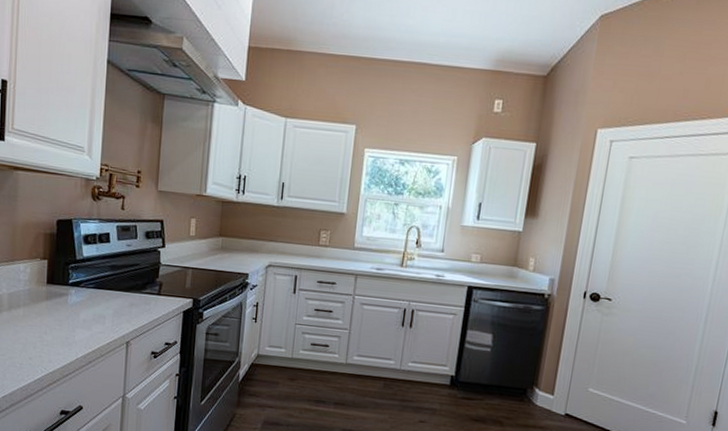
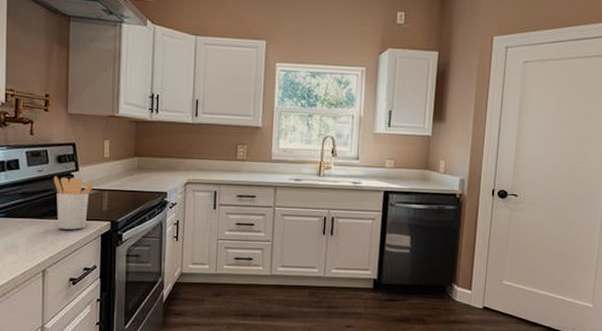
utensil holder: none [140,250,180,305] -> present [53,175,95,230]

